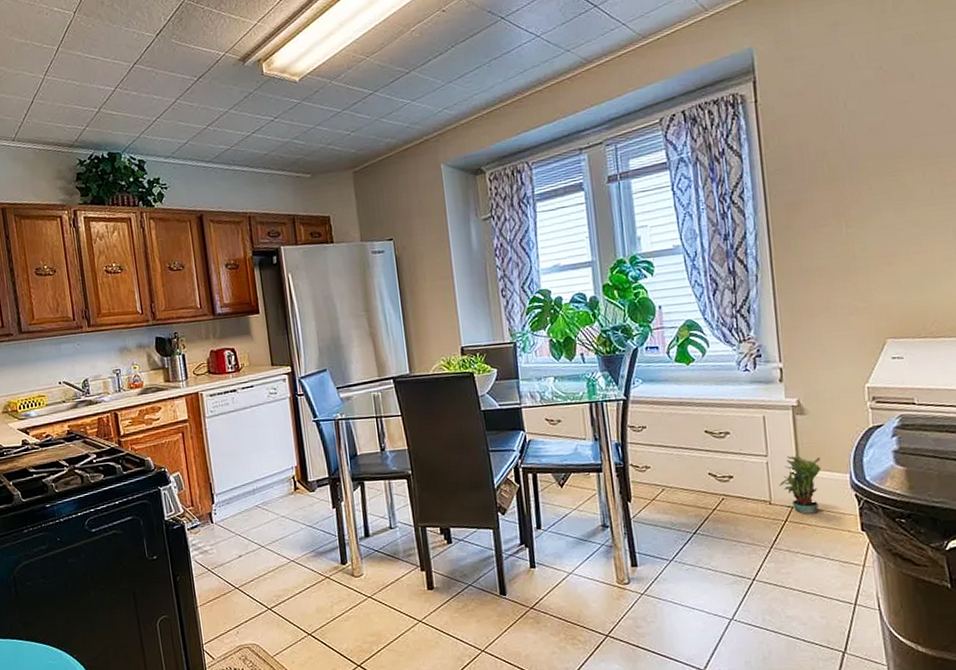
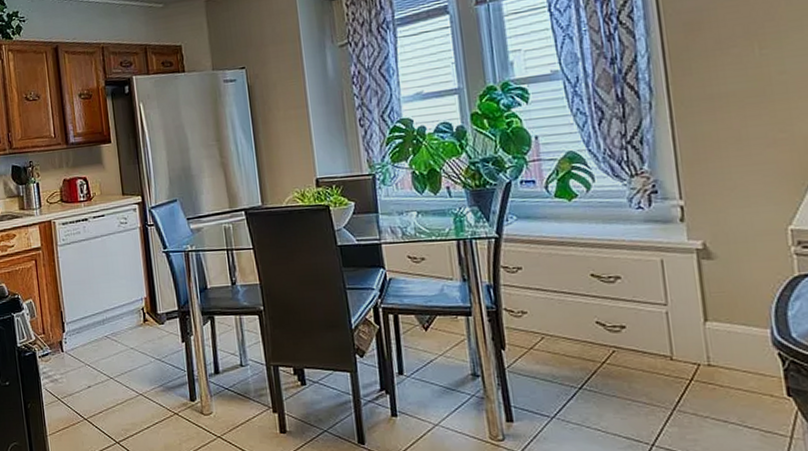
potted plant: present [779,454,822,514] -> none [682,304,735,373]

